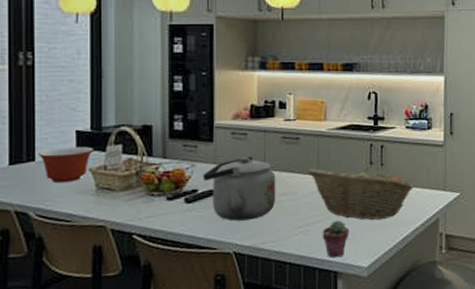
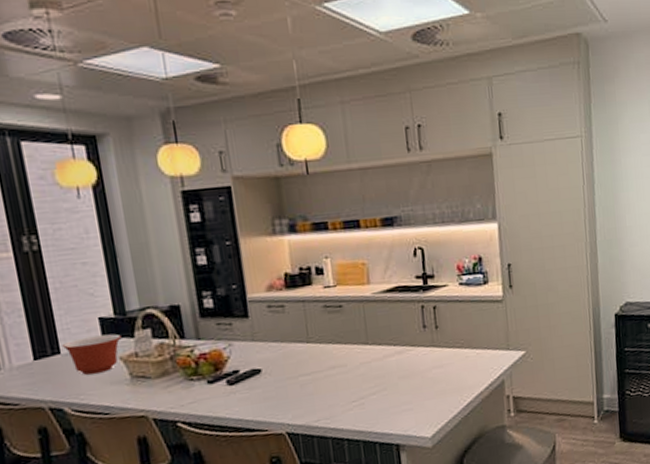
kettle: present [202,156,276,221] -> none [241,329,325,401]
fruit basket: present [308,168,414,220] -> none [356,332,475,388]
potted succulent: present [322,220,350,258] -> none [378,390,408,431]

